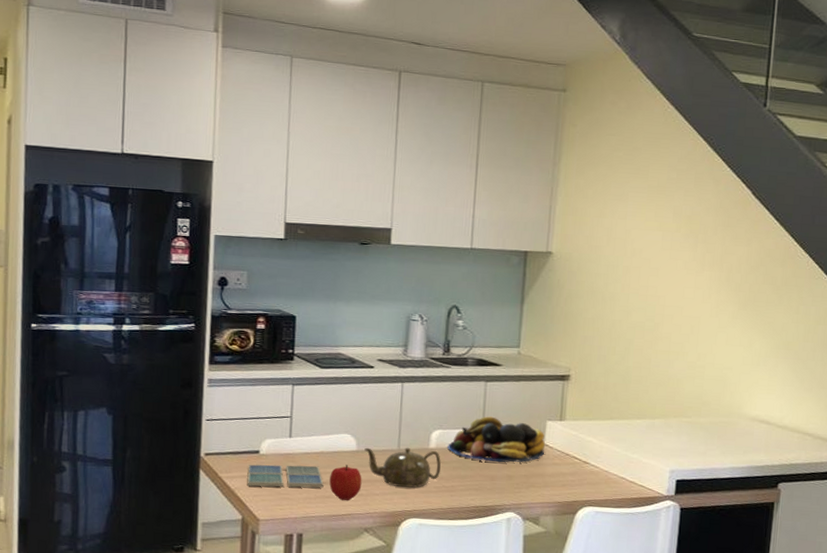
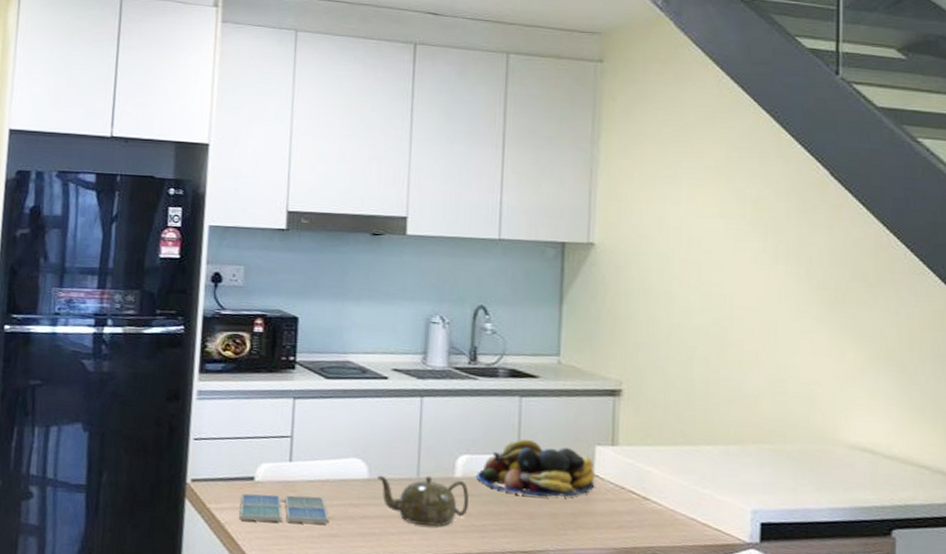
fruit: present [329,465,362,501] -> none [336,496,375,542]

